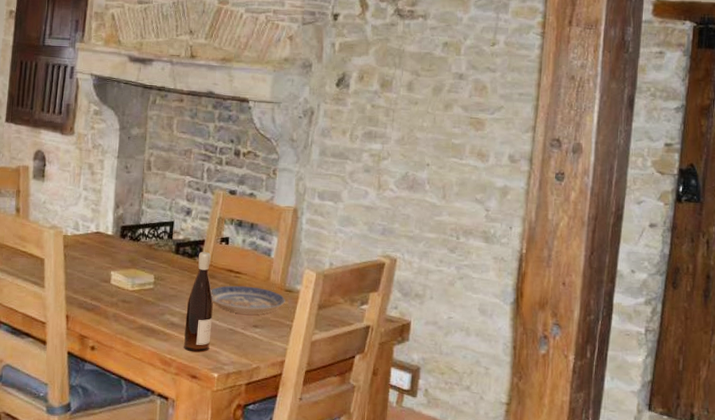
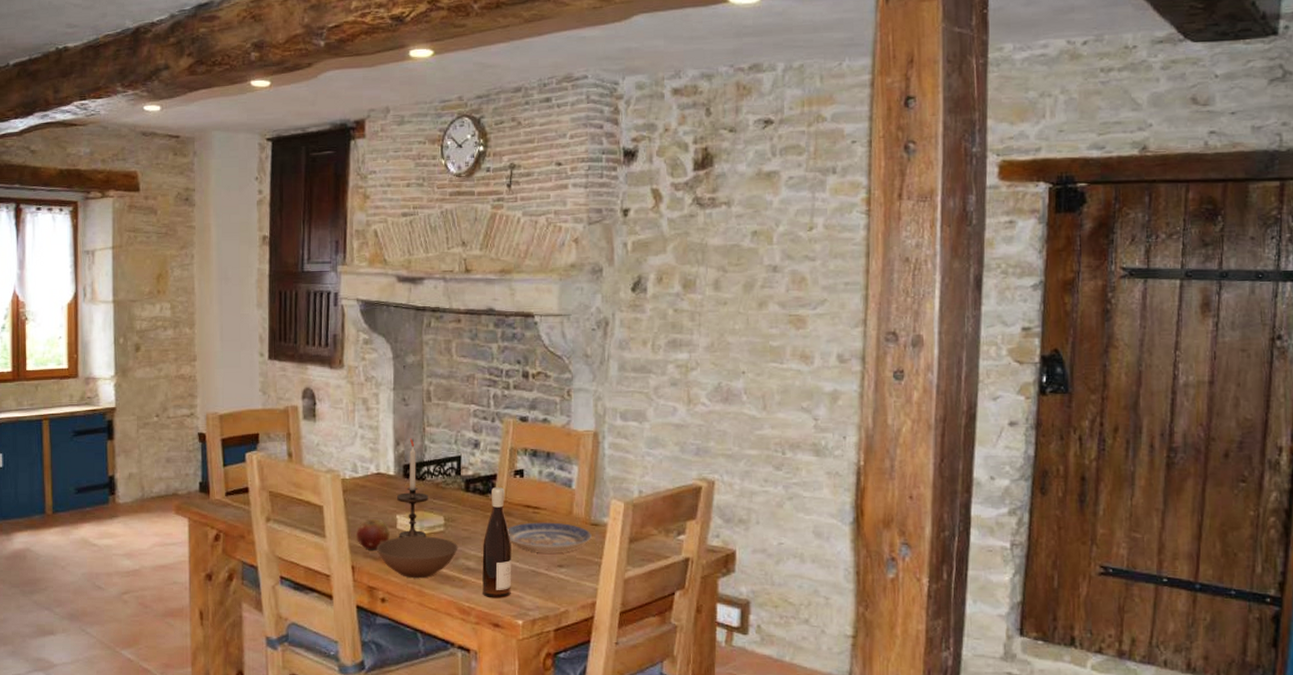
fruit: none [73,273,104,302] -> present [356,518,390,550]
bowl: none [90,291,165,330] -> present [376,536,458,578]
candlestick: none [112,202,142,293] -> present [396,438,429,538]

